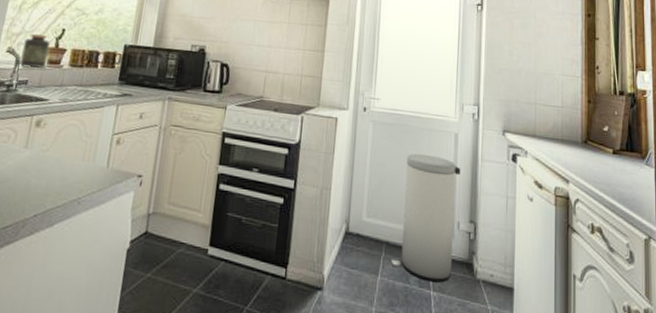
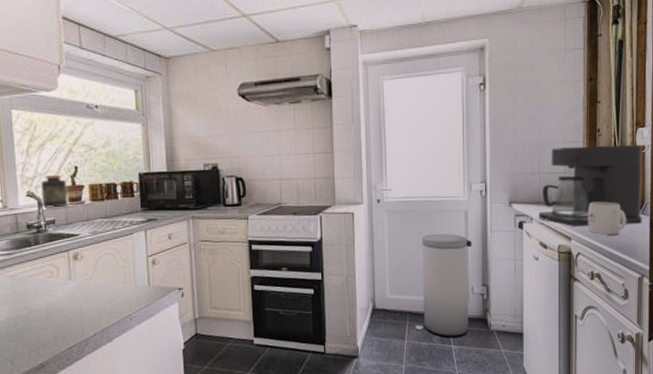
coffee maker: none [533,79,647,177] -> present [538,145,642,228]
mug: none [586,143,629,185] -> present [587,201,626,235]

